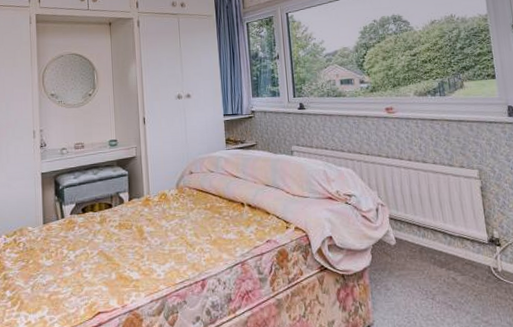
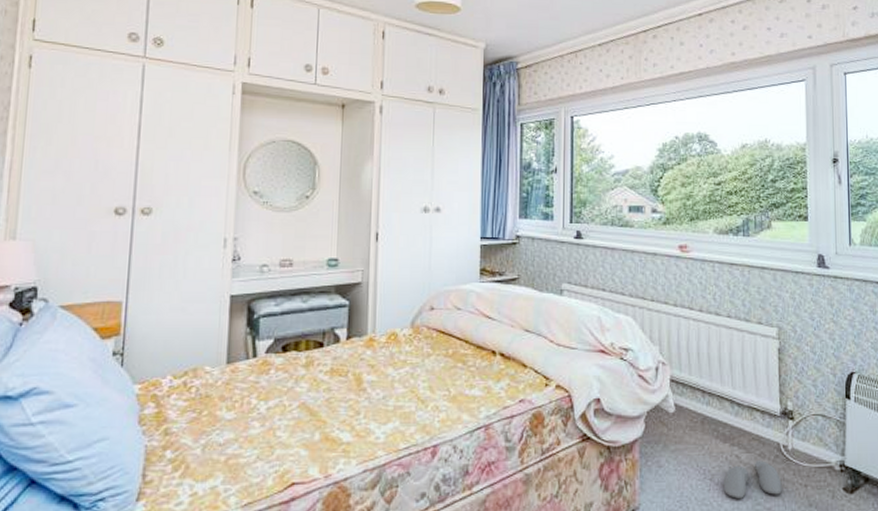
slippers: none [443,281,497,314] -> present [723,460,782,499]

